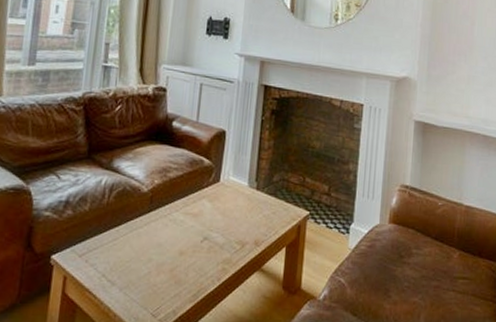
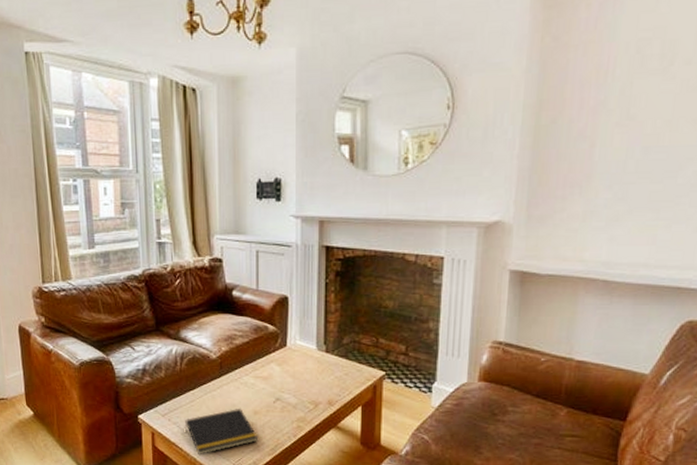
notepad: none [102,247,182,304] -> present [184,408,259,455]

